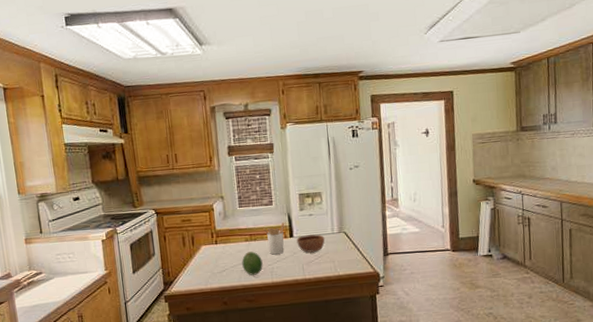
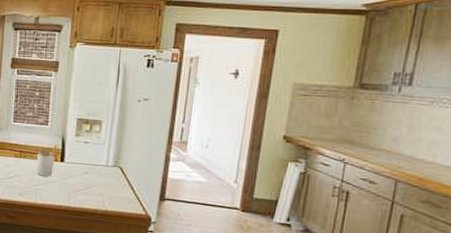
fruit: present [242,251,263,275] -> none [7,168,29,193]
bowl: present [296,234,325,253] -> none [67,162,98,182]

